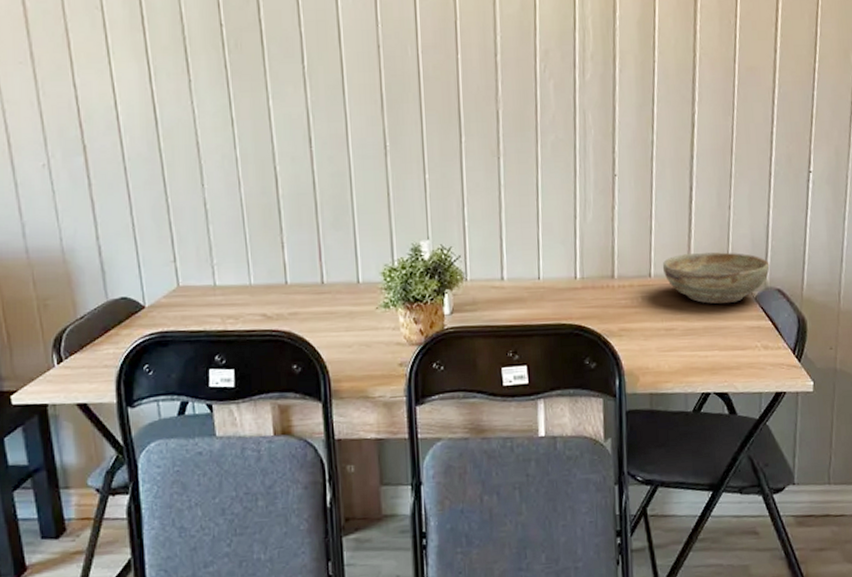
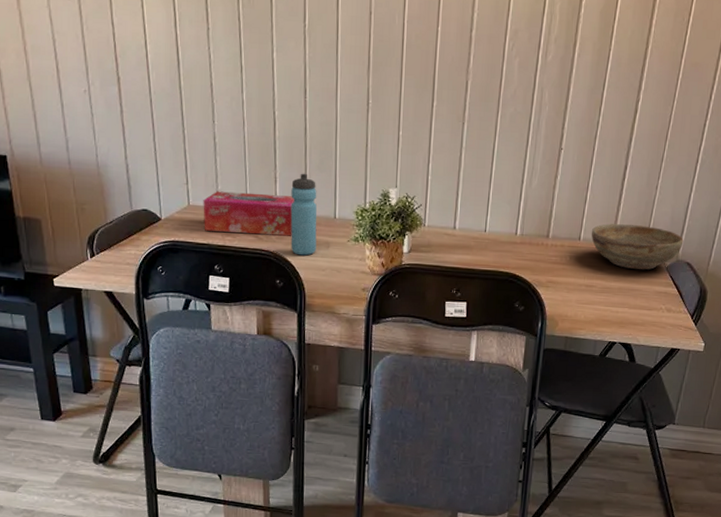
tissue box: none [195,262,308,315] -> present [203,191,294,236]
water bottle: none [302,234,339,332] -> present [290,173,317,256]

